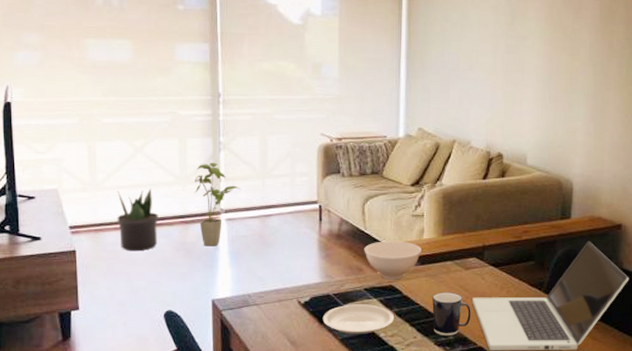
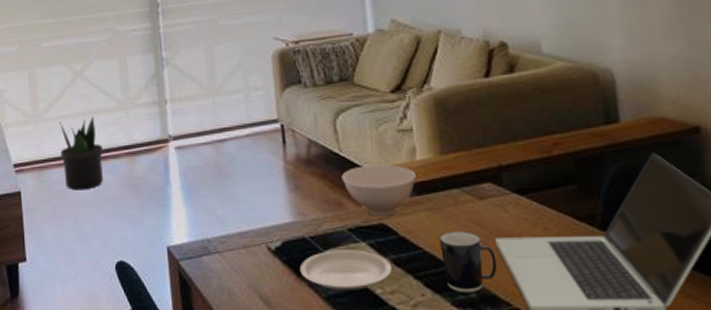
house plant: present [194,162,241,247] -> none [138,81,190,181]

